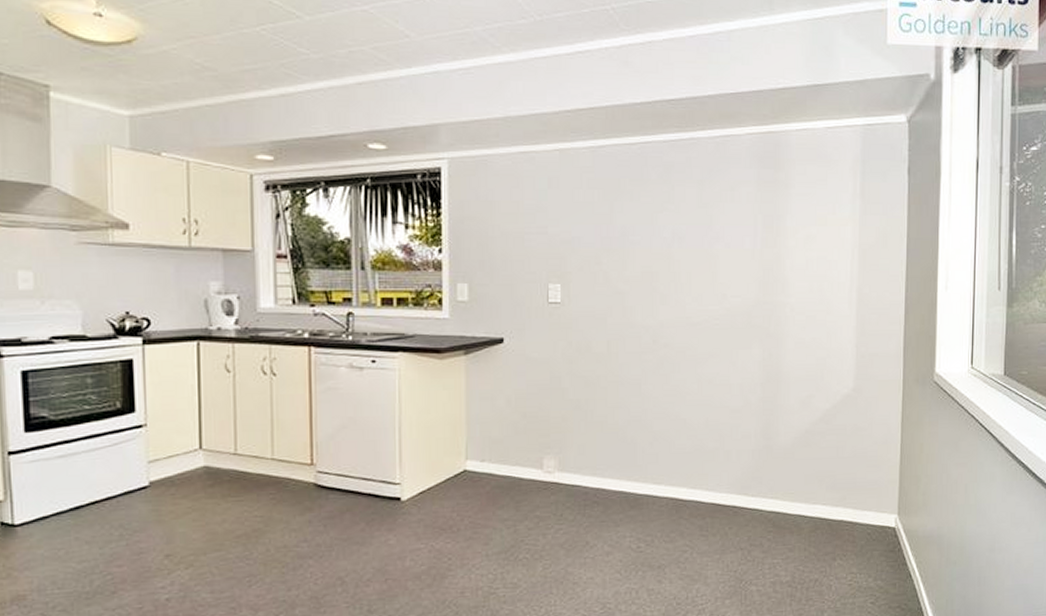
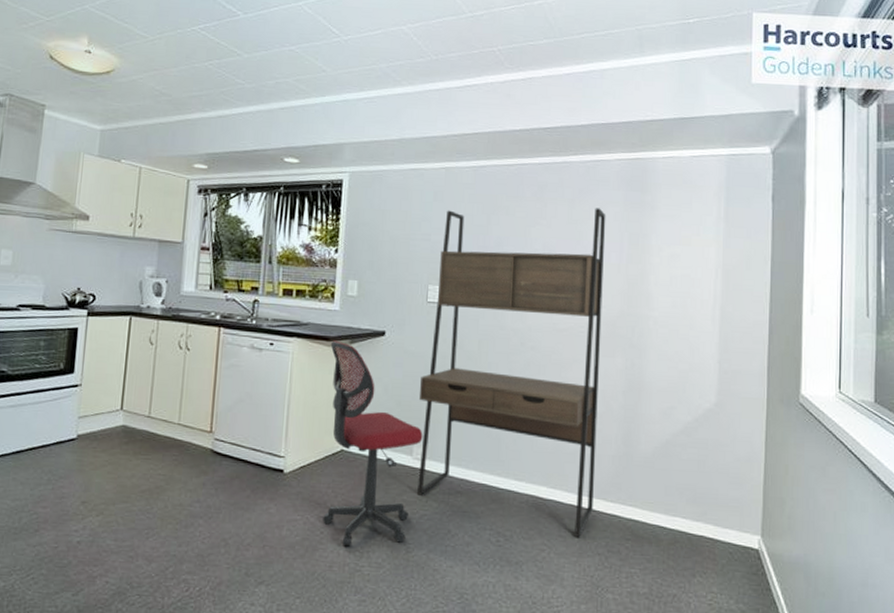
chair: none [442,352,553,571] -> present [321,340,423,547]
desk: none [547,189,738,535] -> present [417,208,606,537]

